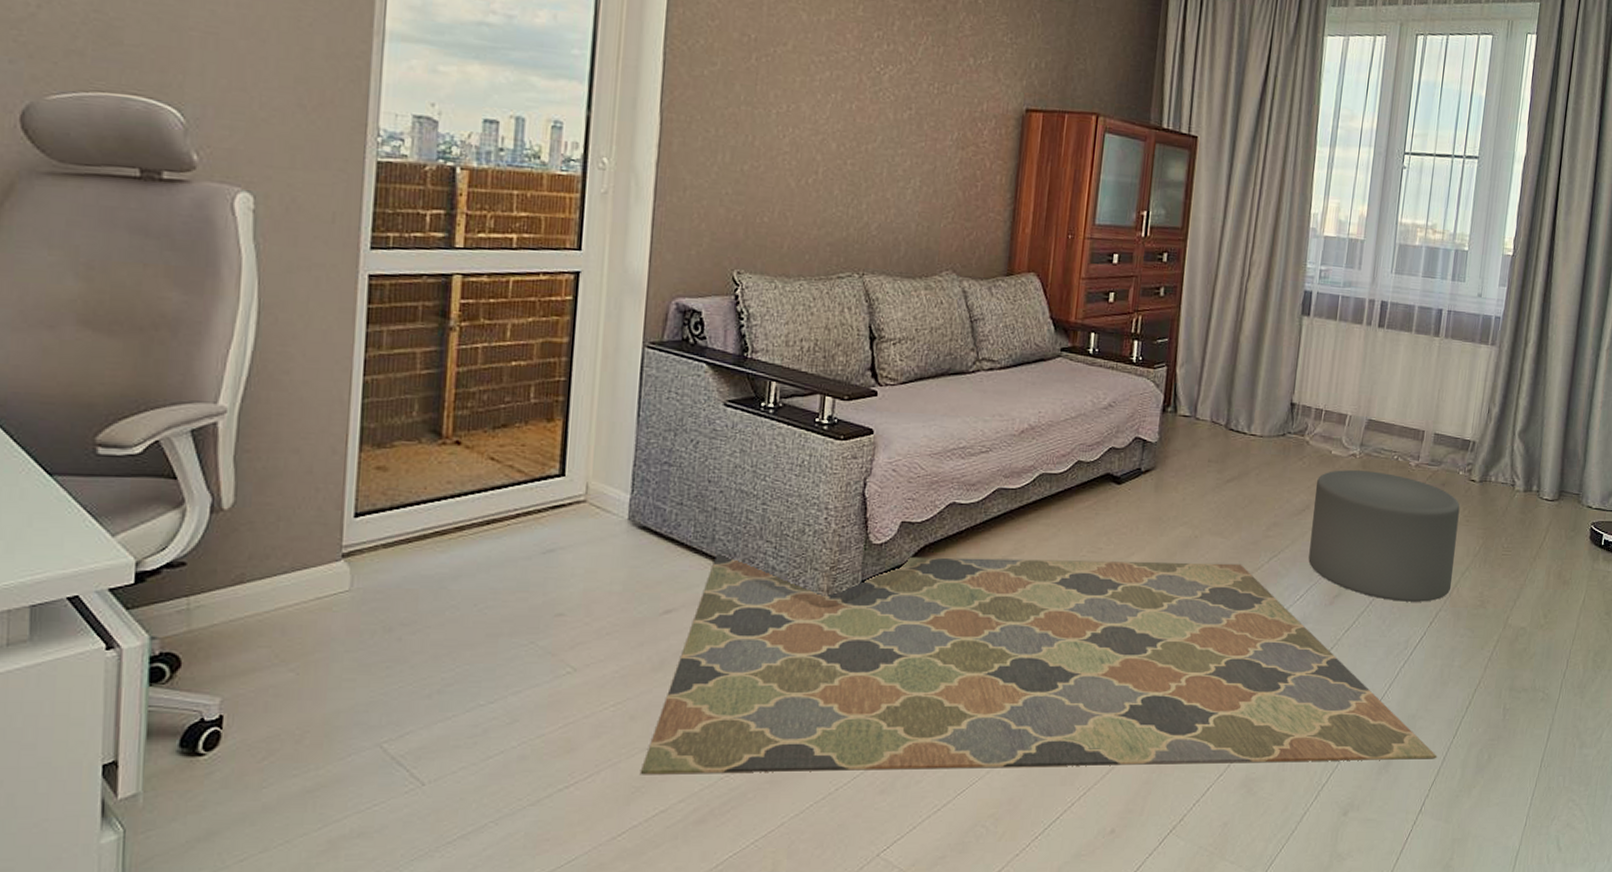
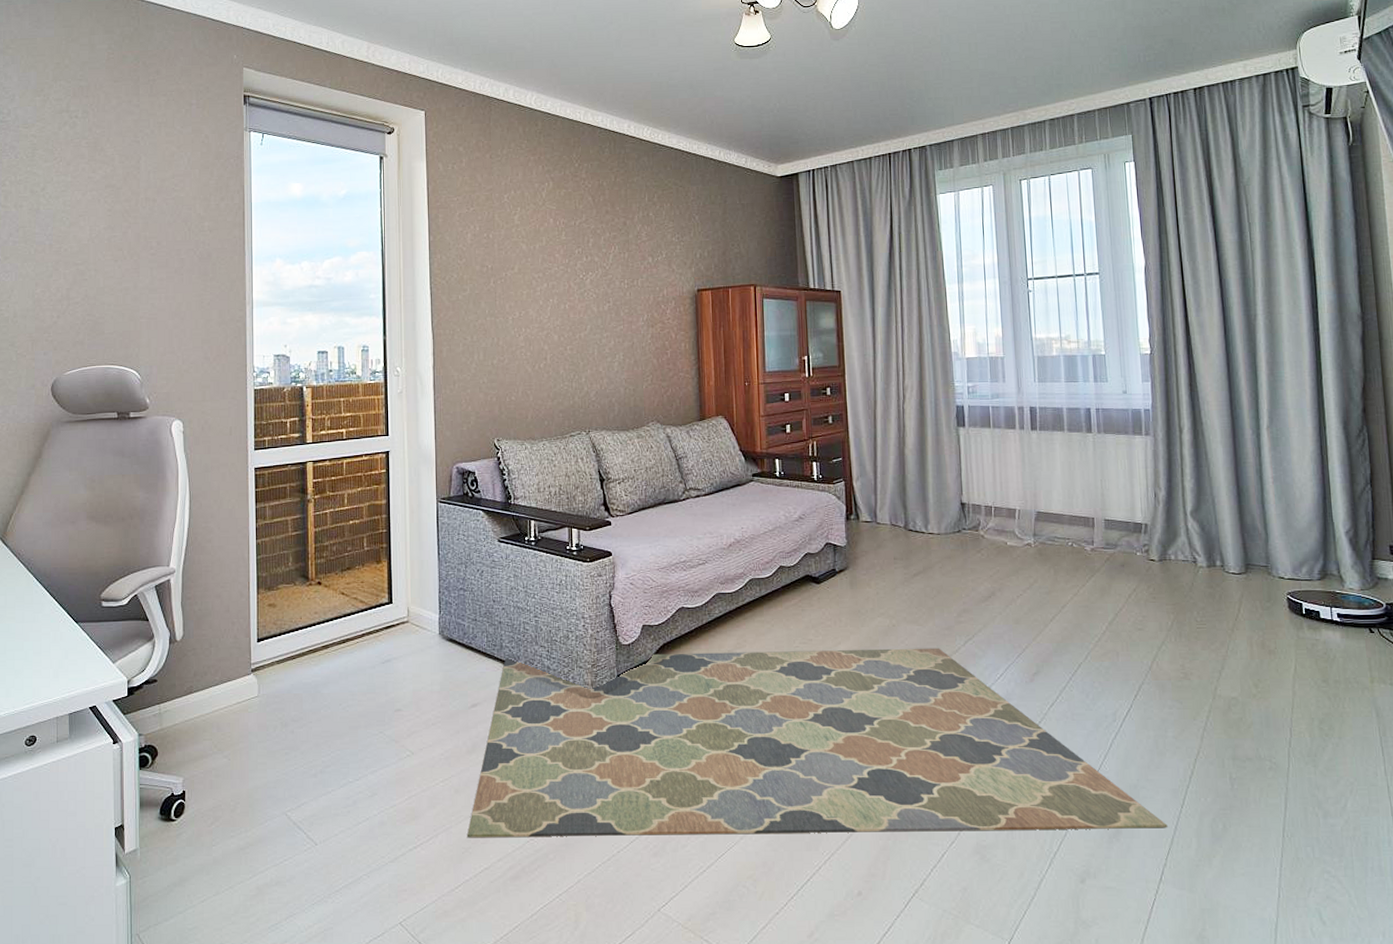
pouf: present [1308,470,1460,602] -> none [997,558,1150,677]

